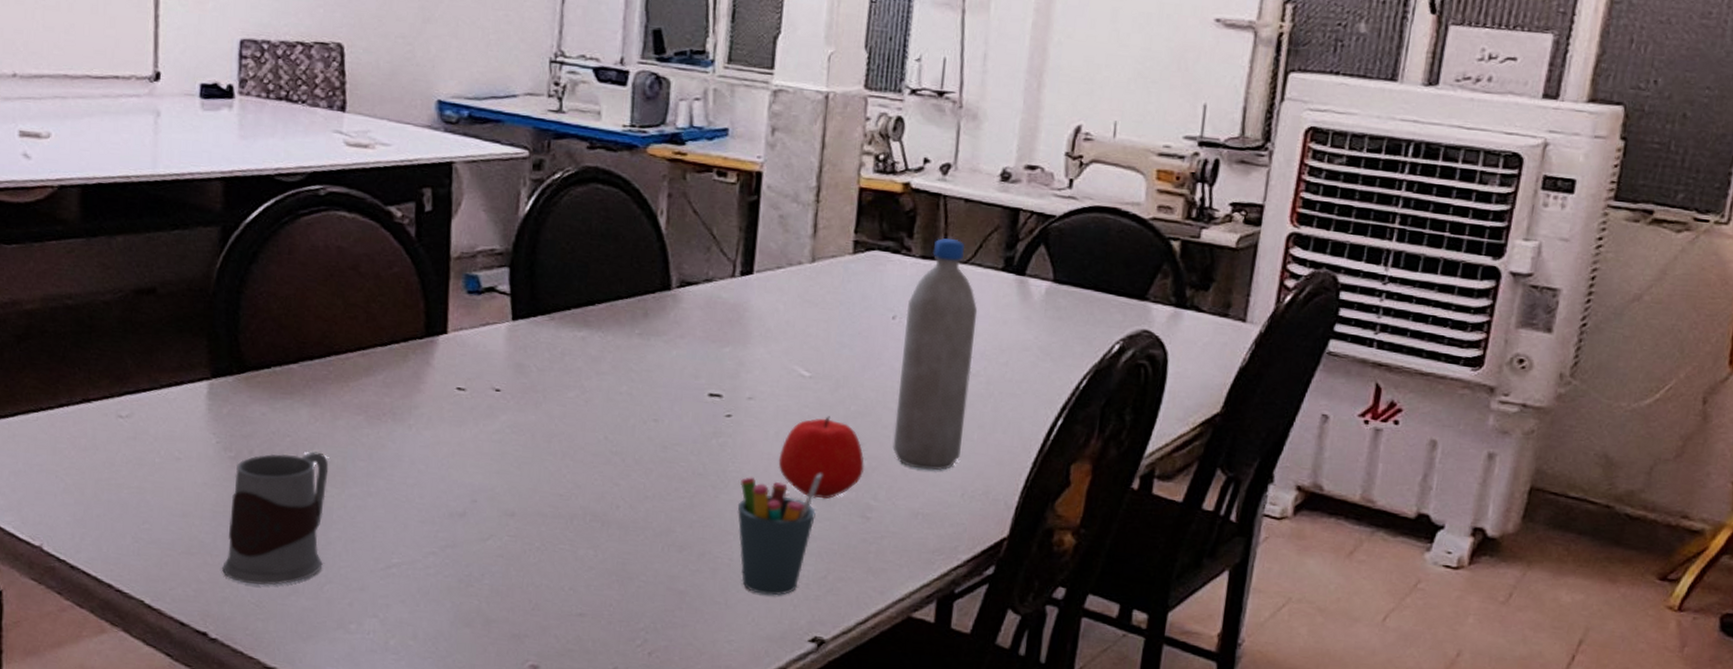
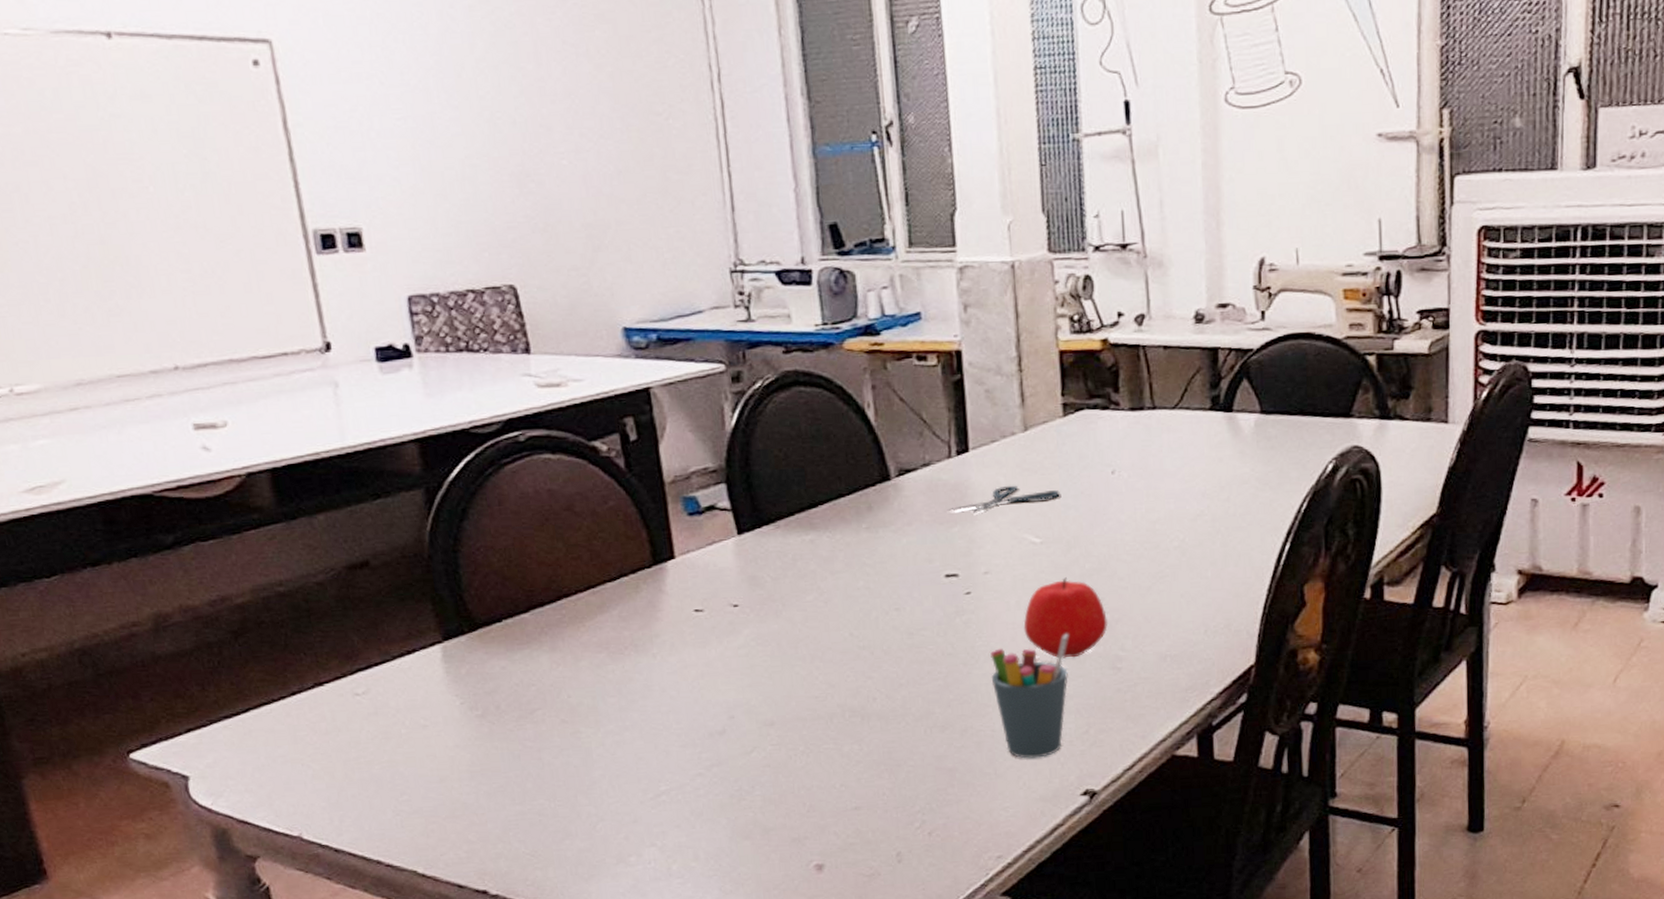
mug: present [222,451,329,586] -> none [486,696,591,837]
shears: none [723,313,837,337] -> present [948,485,1060,513]
water bottle: present [892,238,978,471] -> none [1124,387,1197,614]

